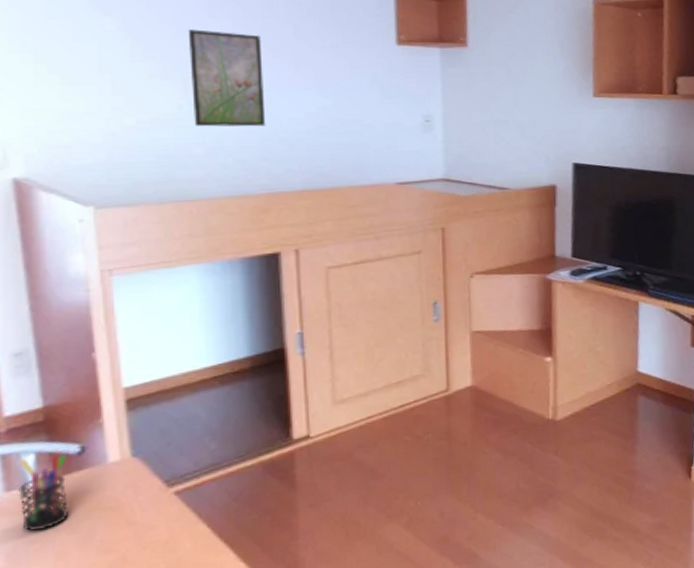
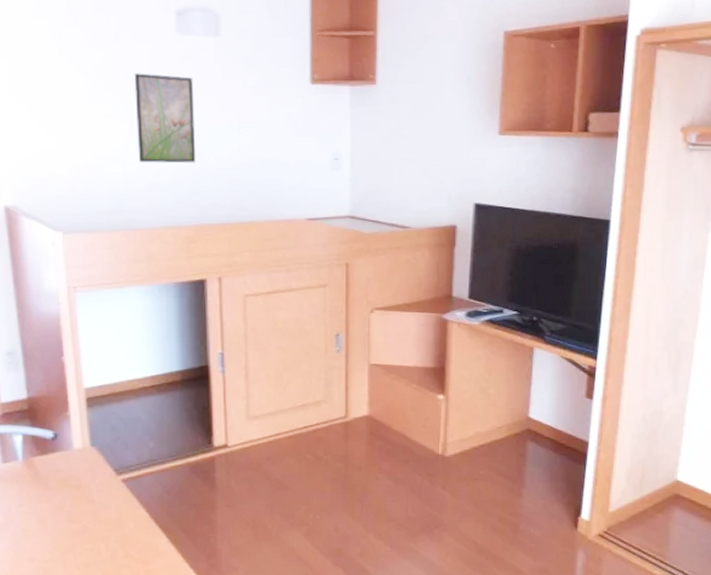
pen holder: present [18,454,69,533] -> none [11,438,46,498]

